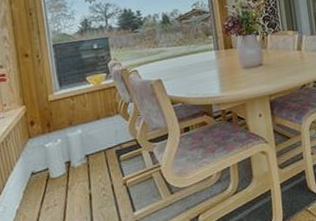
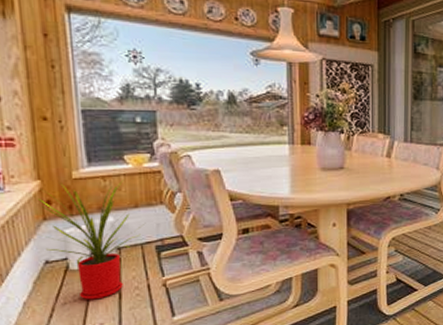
house plant: none [22,97,107,204] -> present [34,179,146,300]

